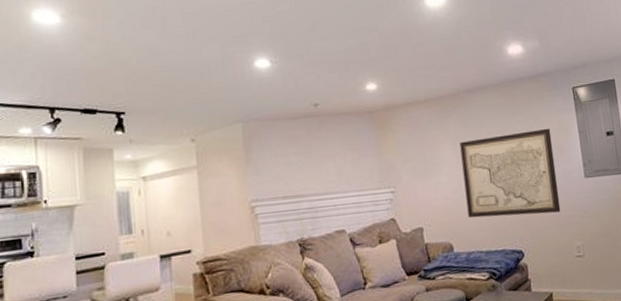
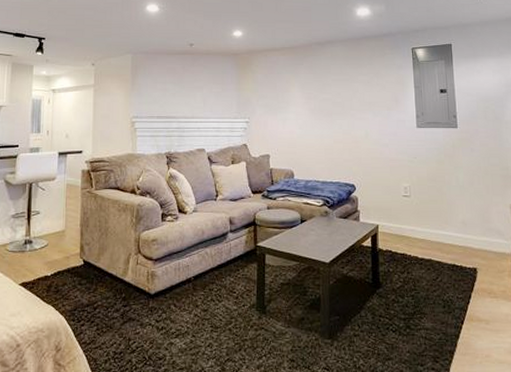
wall art: present [459,128,561,218] -> none [308,81,392,156]

